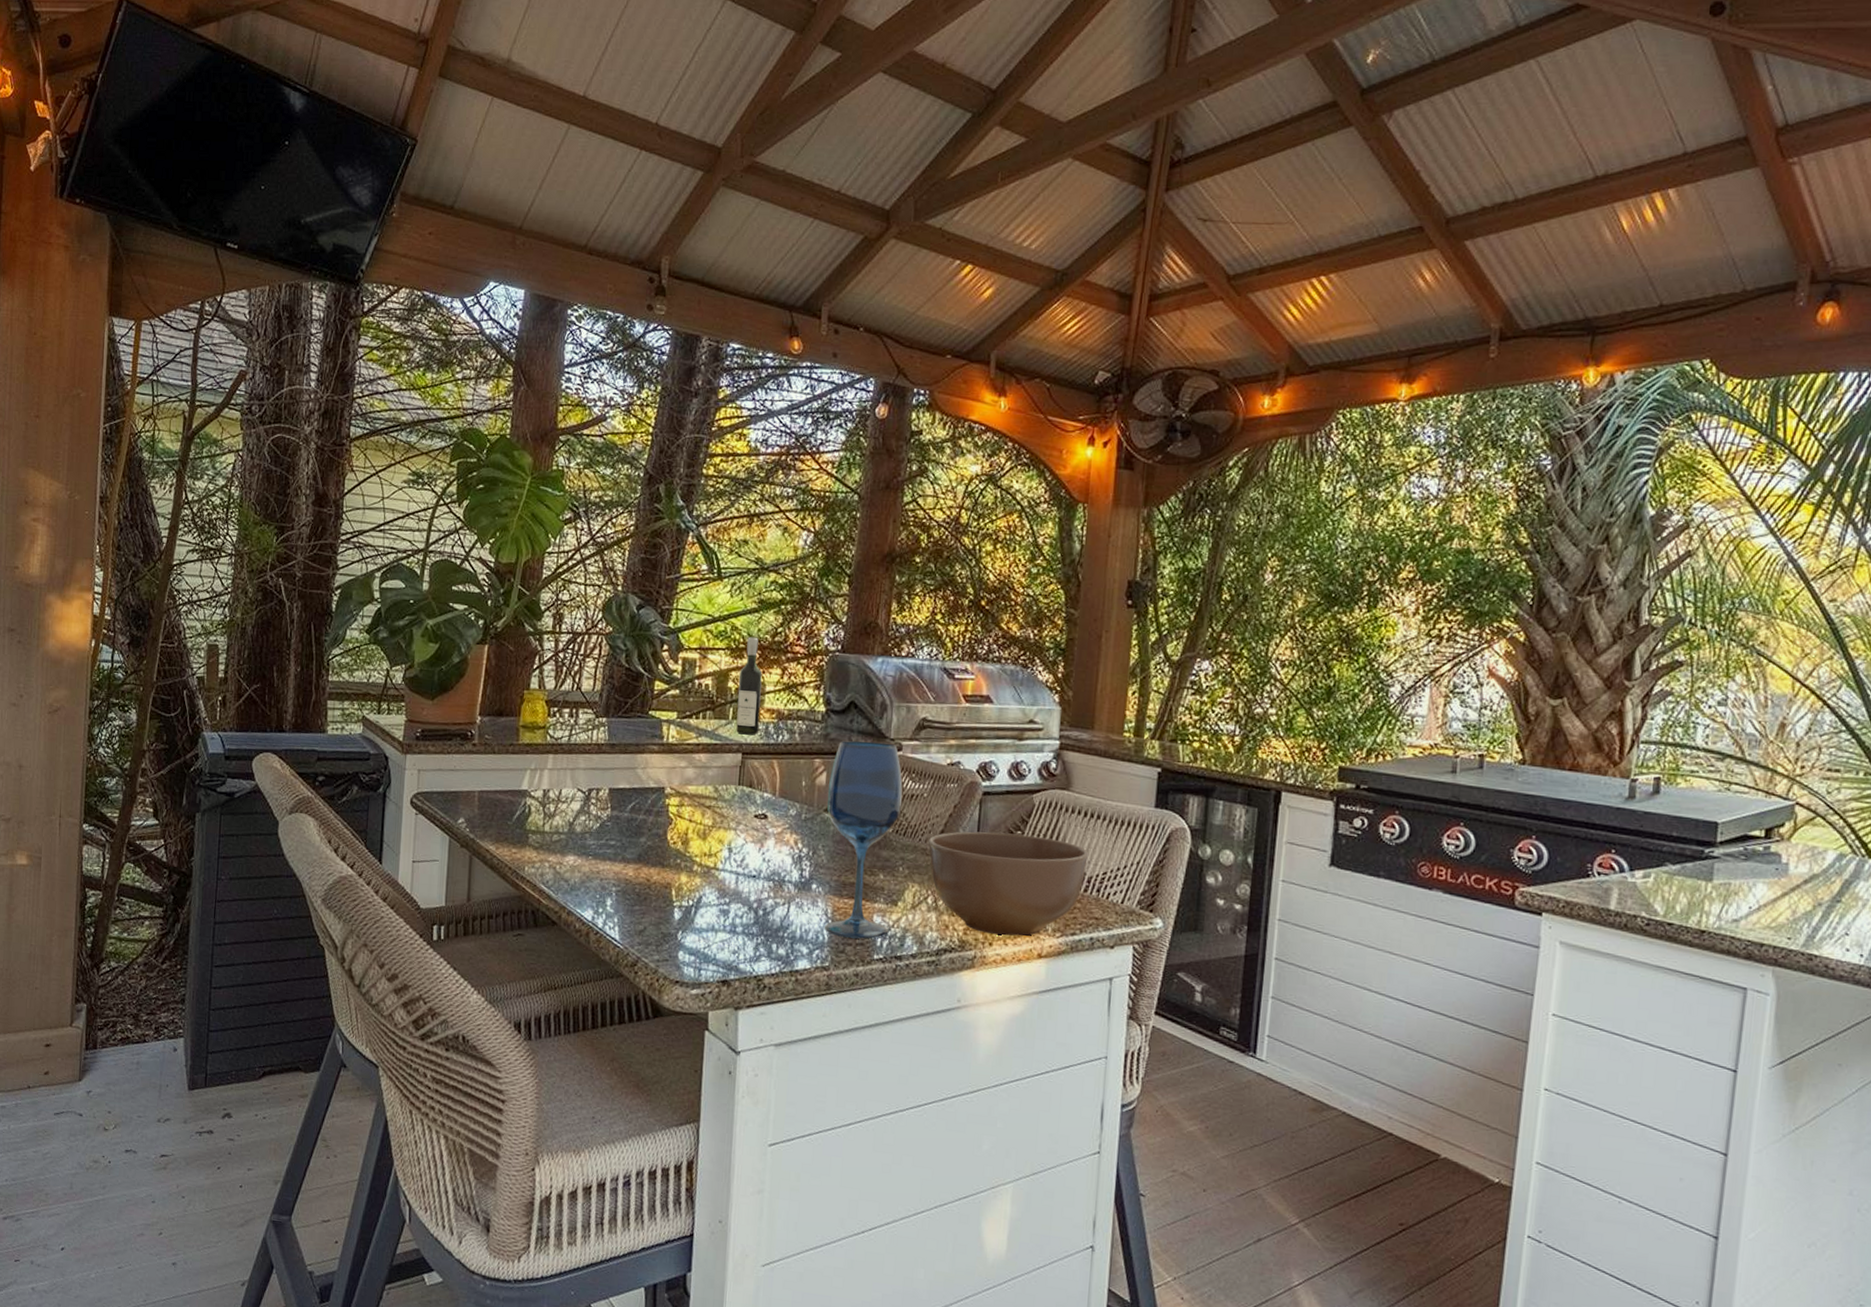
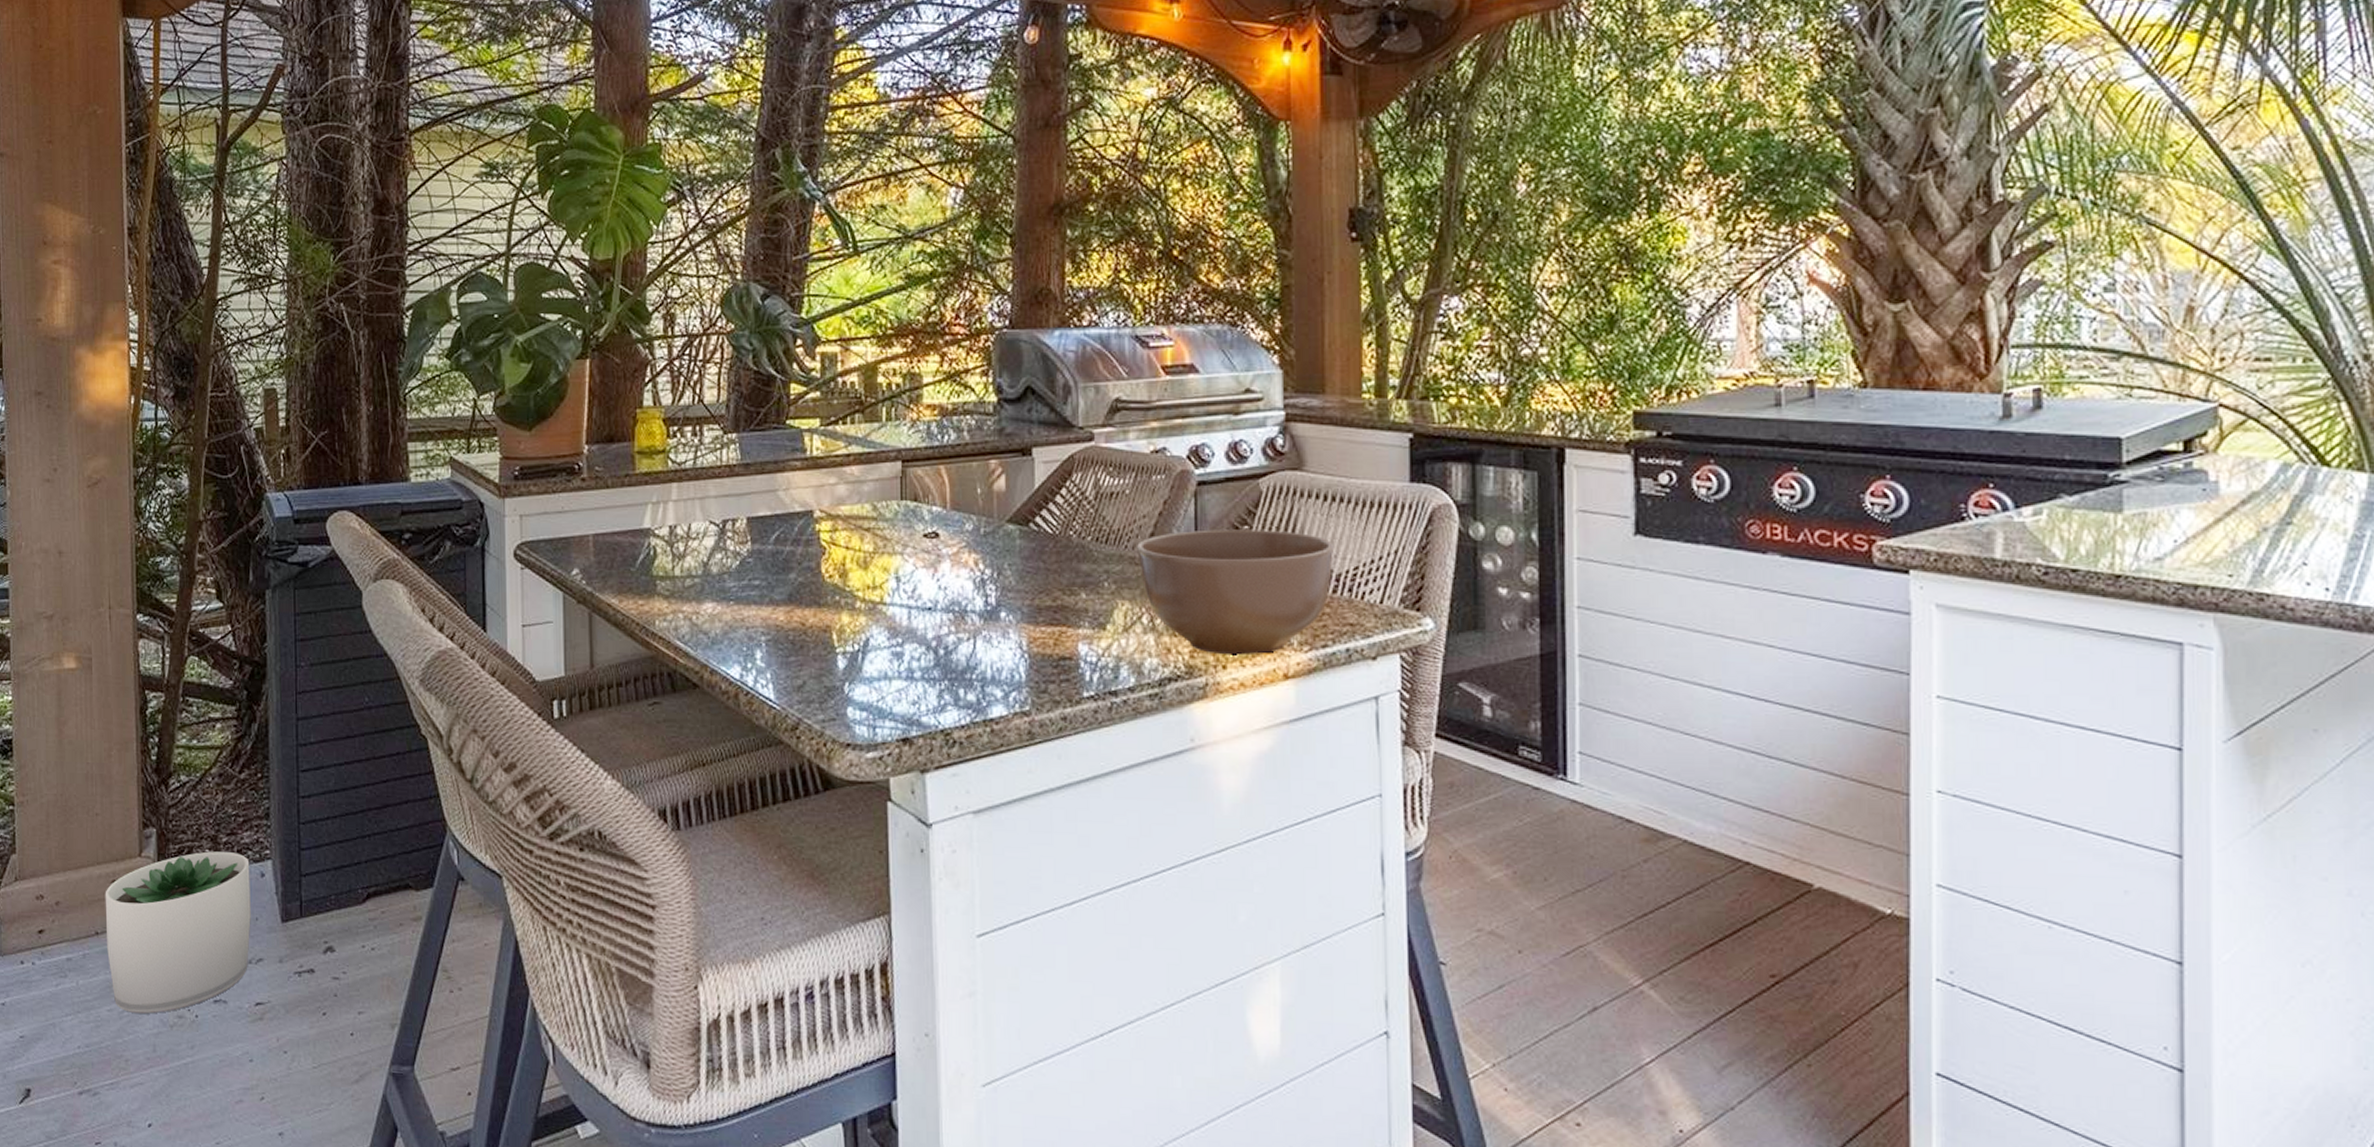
planter: none [37,1026,165,1158] -> present [105,851,251,1015]
bottle: present [736,636,762,735] -> none [889,320,919,438]
wineglass: present [824,741,903,939] -> none [1009,433,1099,674]

